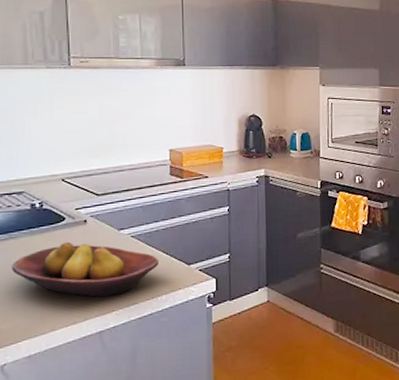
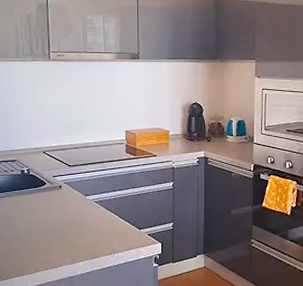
fruit bowl: present [11,241,160,297] -> none [7,202,117,249]

